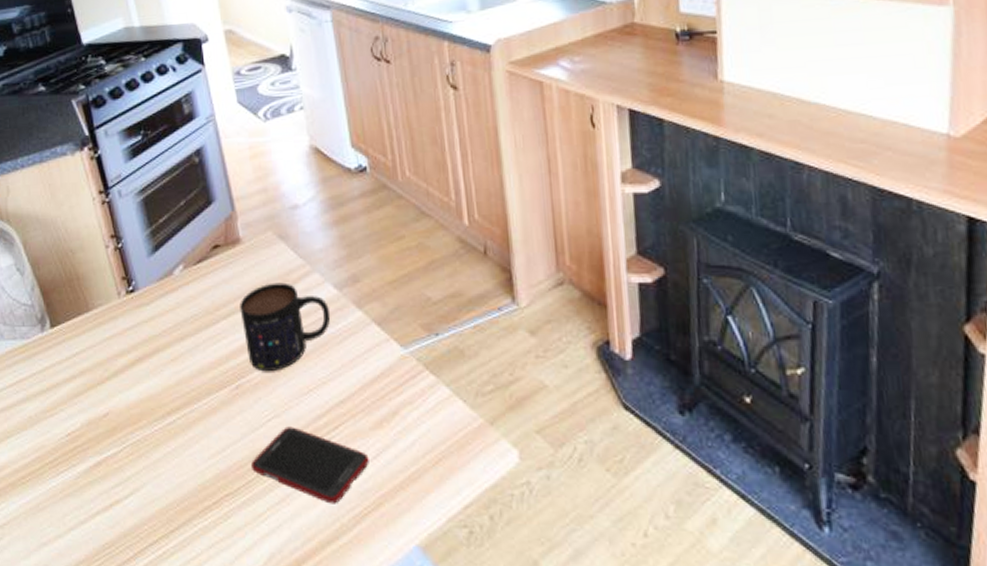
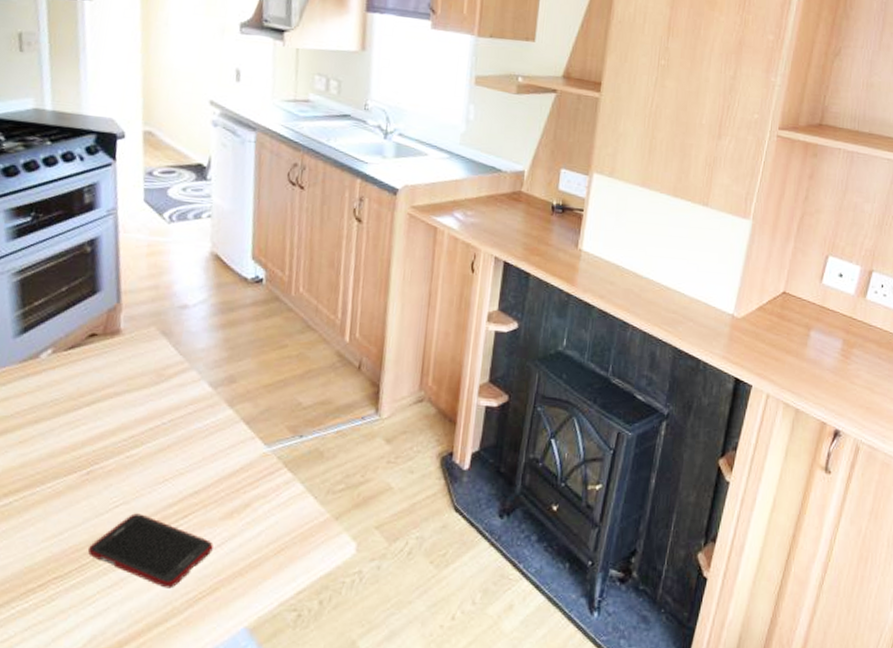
mug: present [240,282,331,372] -> none [105,375,201,460]

